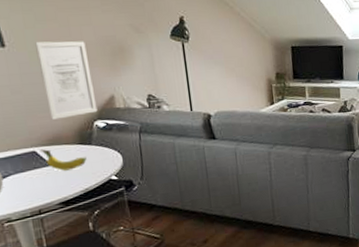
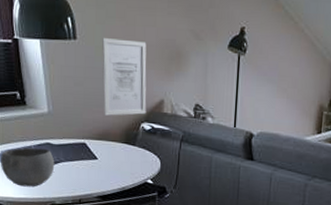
fruit: present [40,149,87,171] -> none [89,142,128,167]

